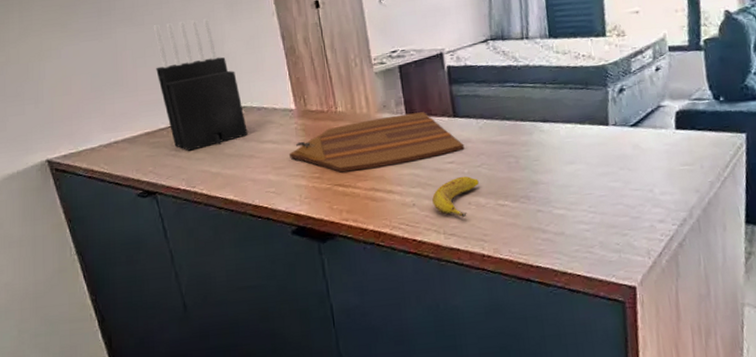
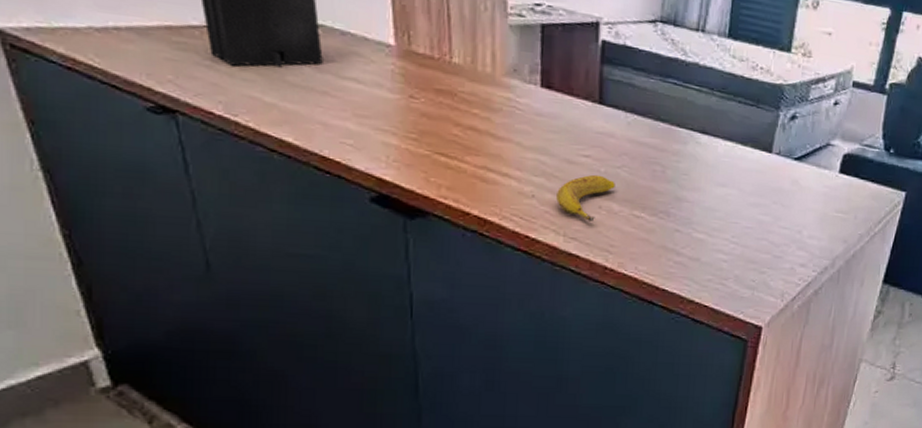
cutting board: present [289,112,465,173] -> none [379,80,606,146]

